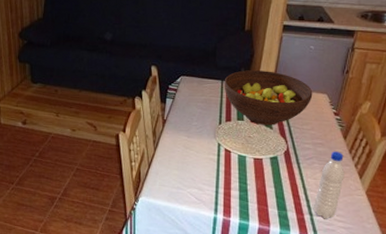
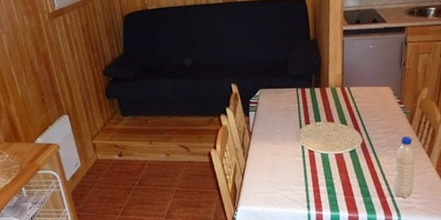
fruit bowl: present [224,70,313,125] -> none [298,73,378,123]

